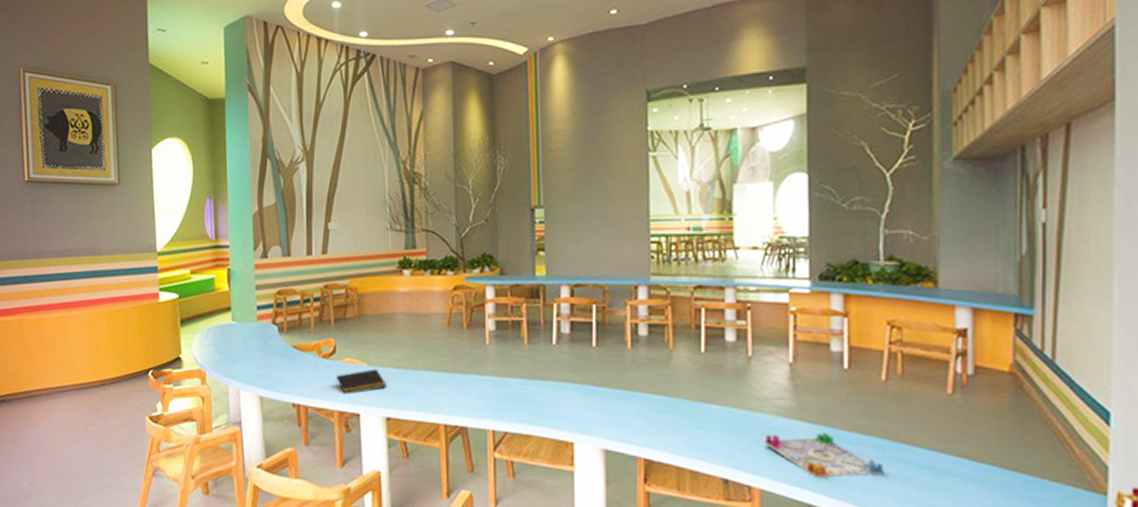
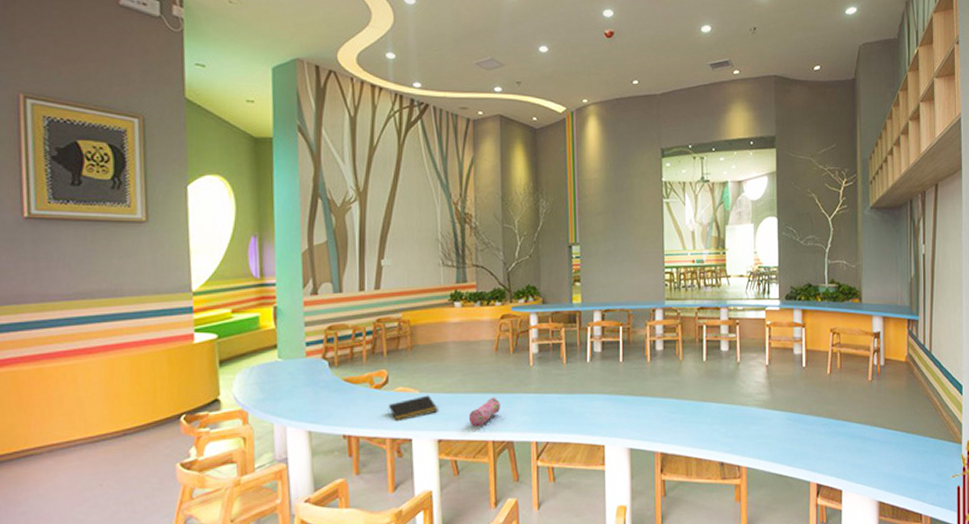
pencil case: none [418,376,453,408] -> present [468,397,500,427]
board game: present [764,432,886,478] -> none [749,418,831,452]

